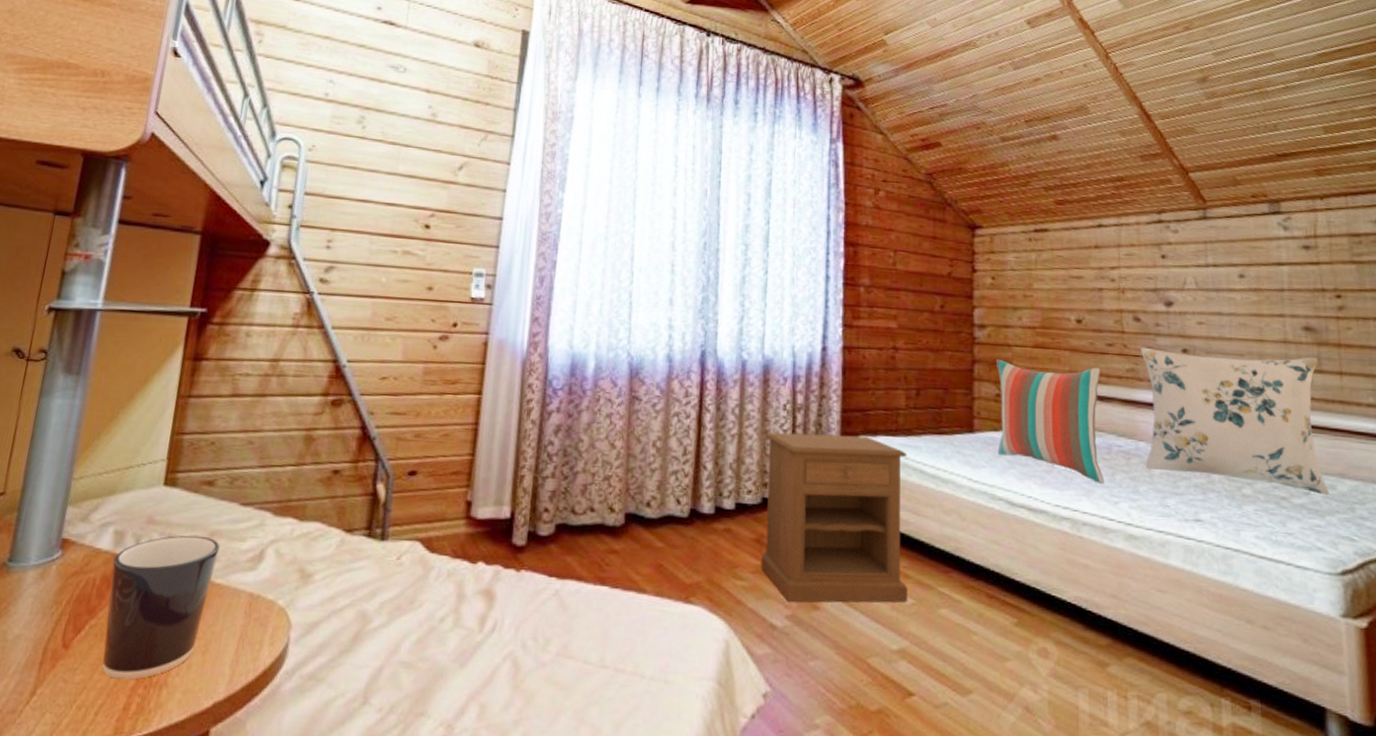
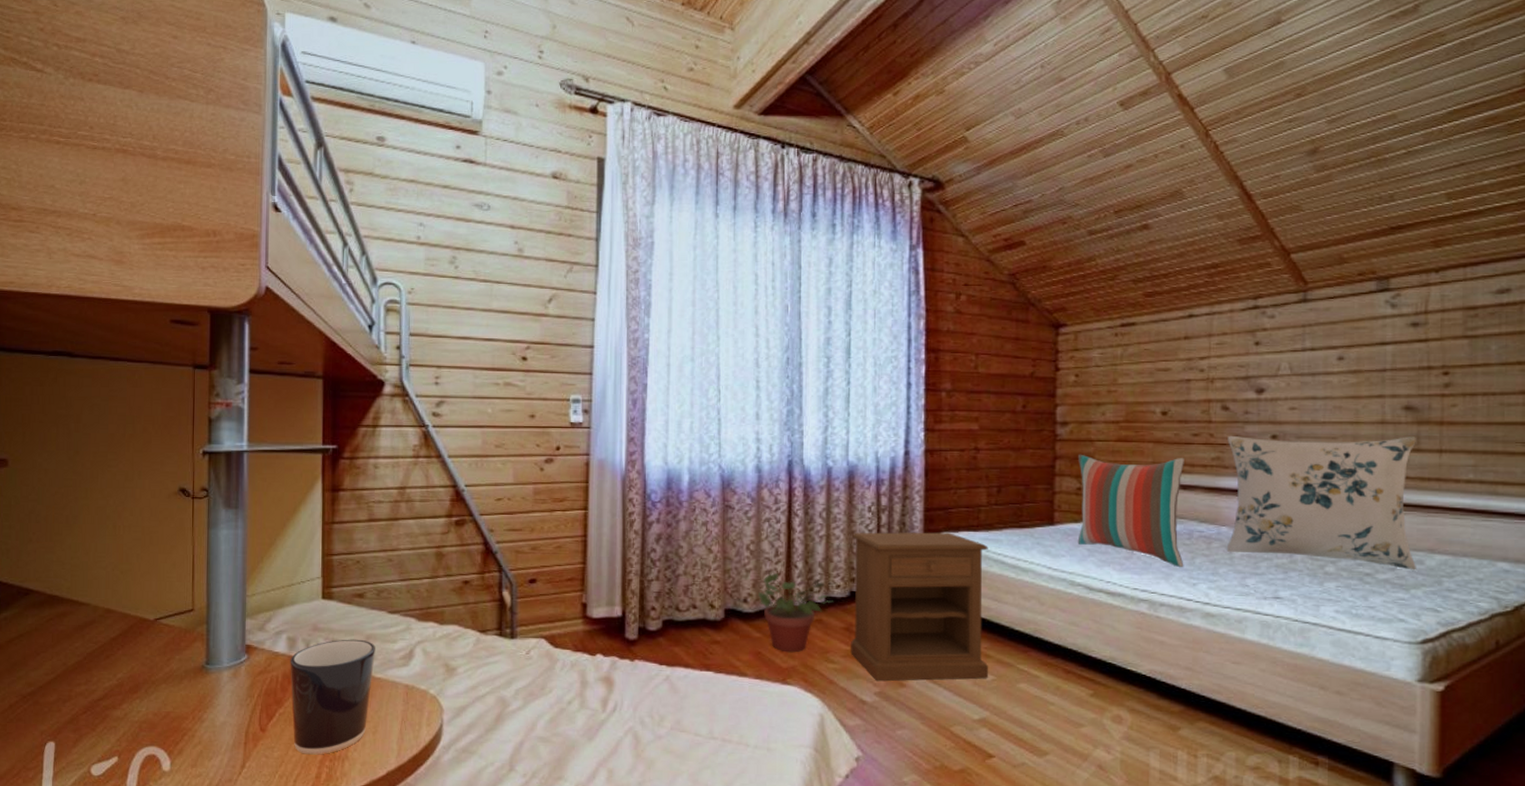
potted plant: none [663,473,743,566] -> present [758,572,833,653]

